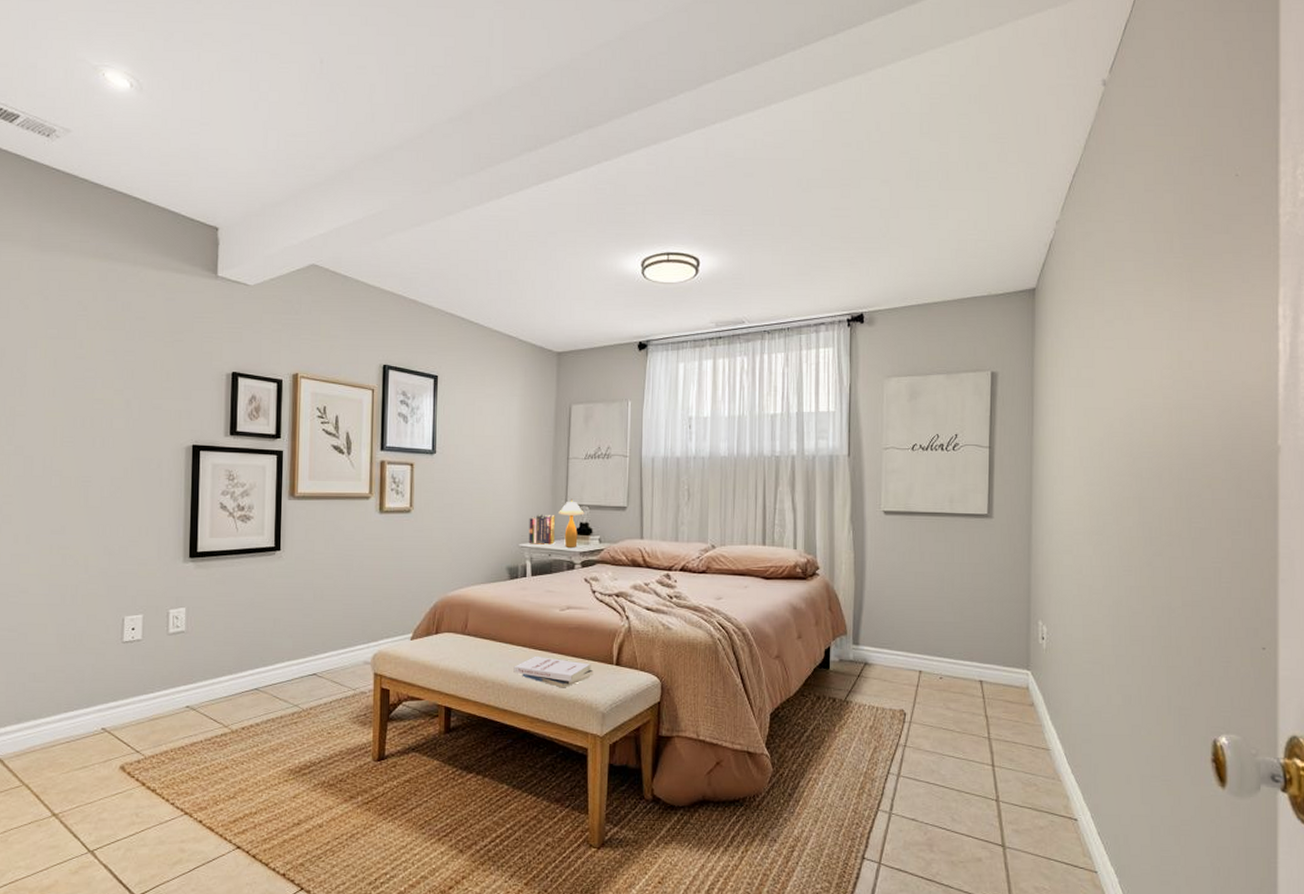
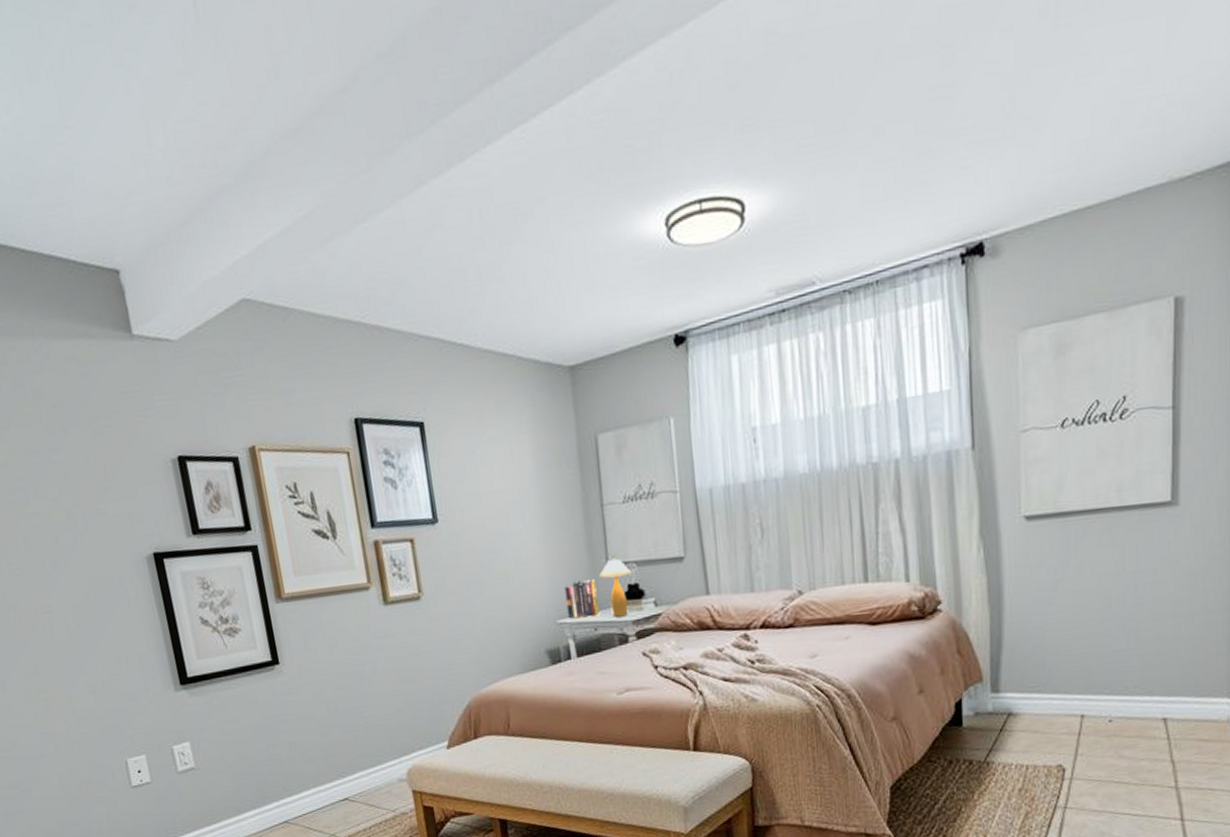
books: present [513,655,594,688] -> none [571,750,668,784]

